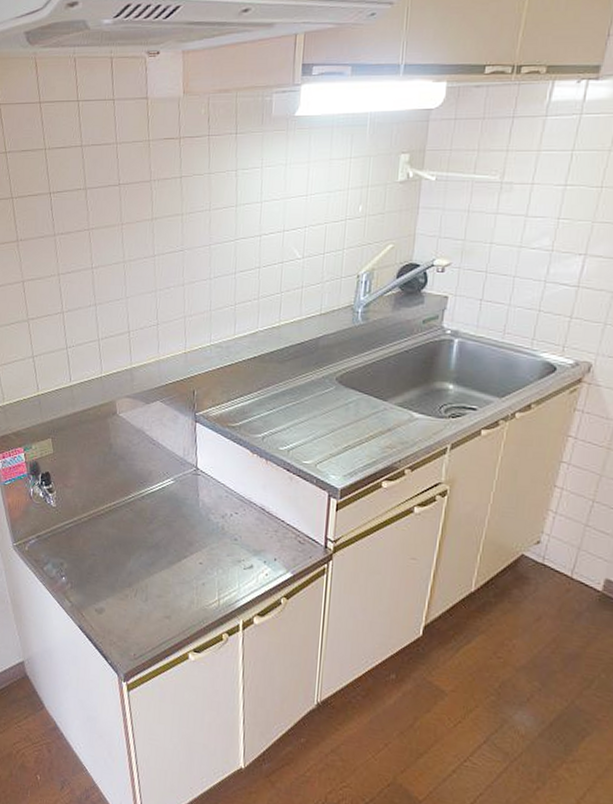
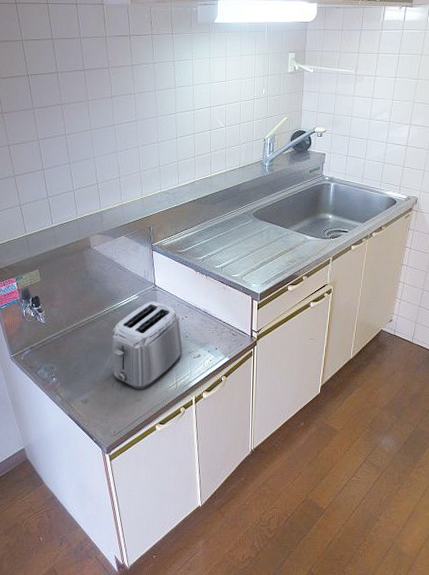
toaster: none [135,488,230,604] -> present [111,301,183,389]

